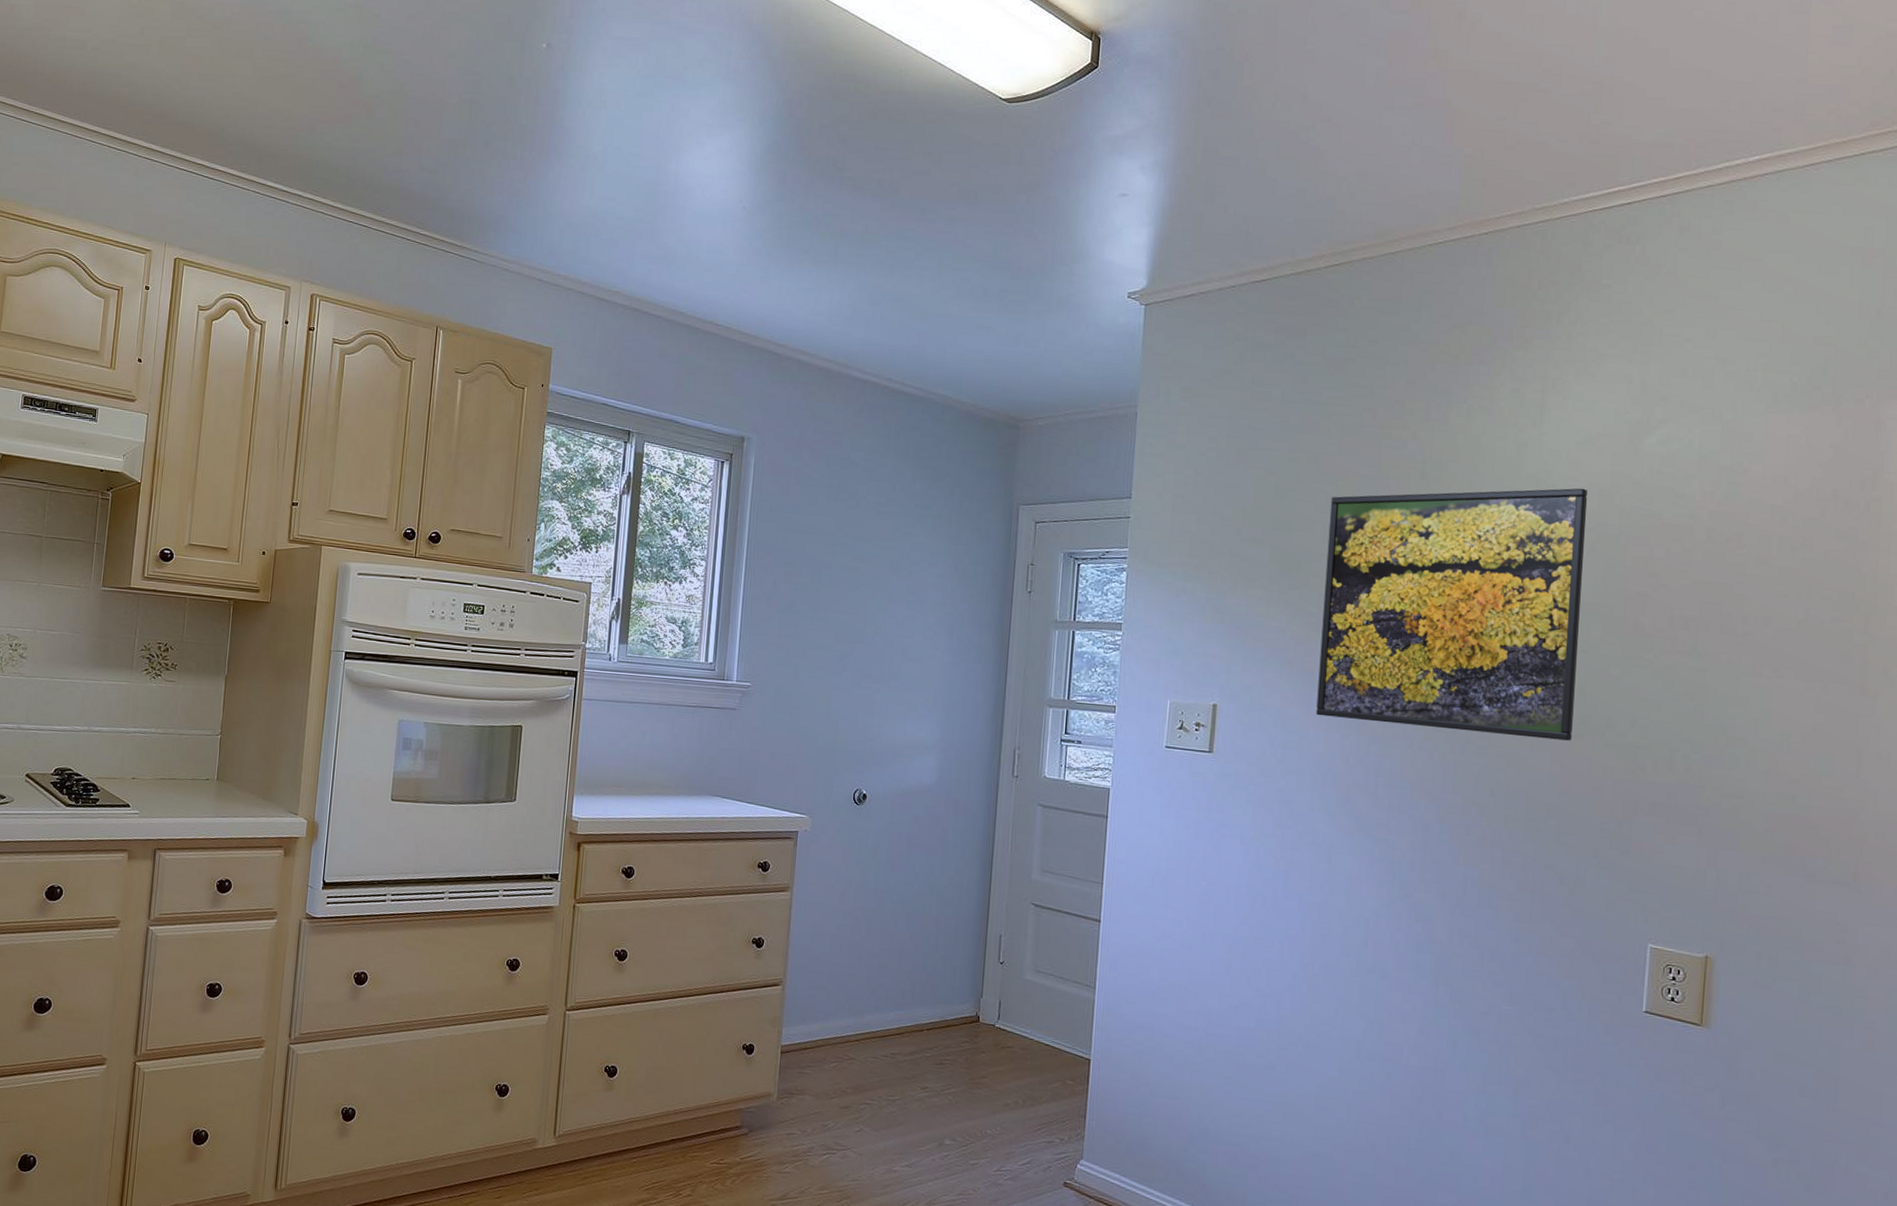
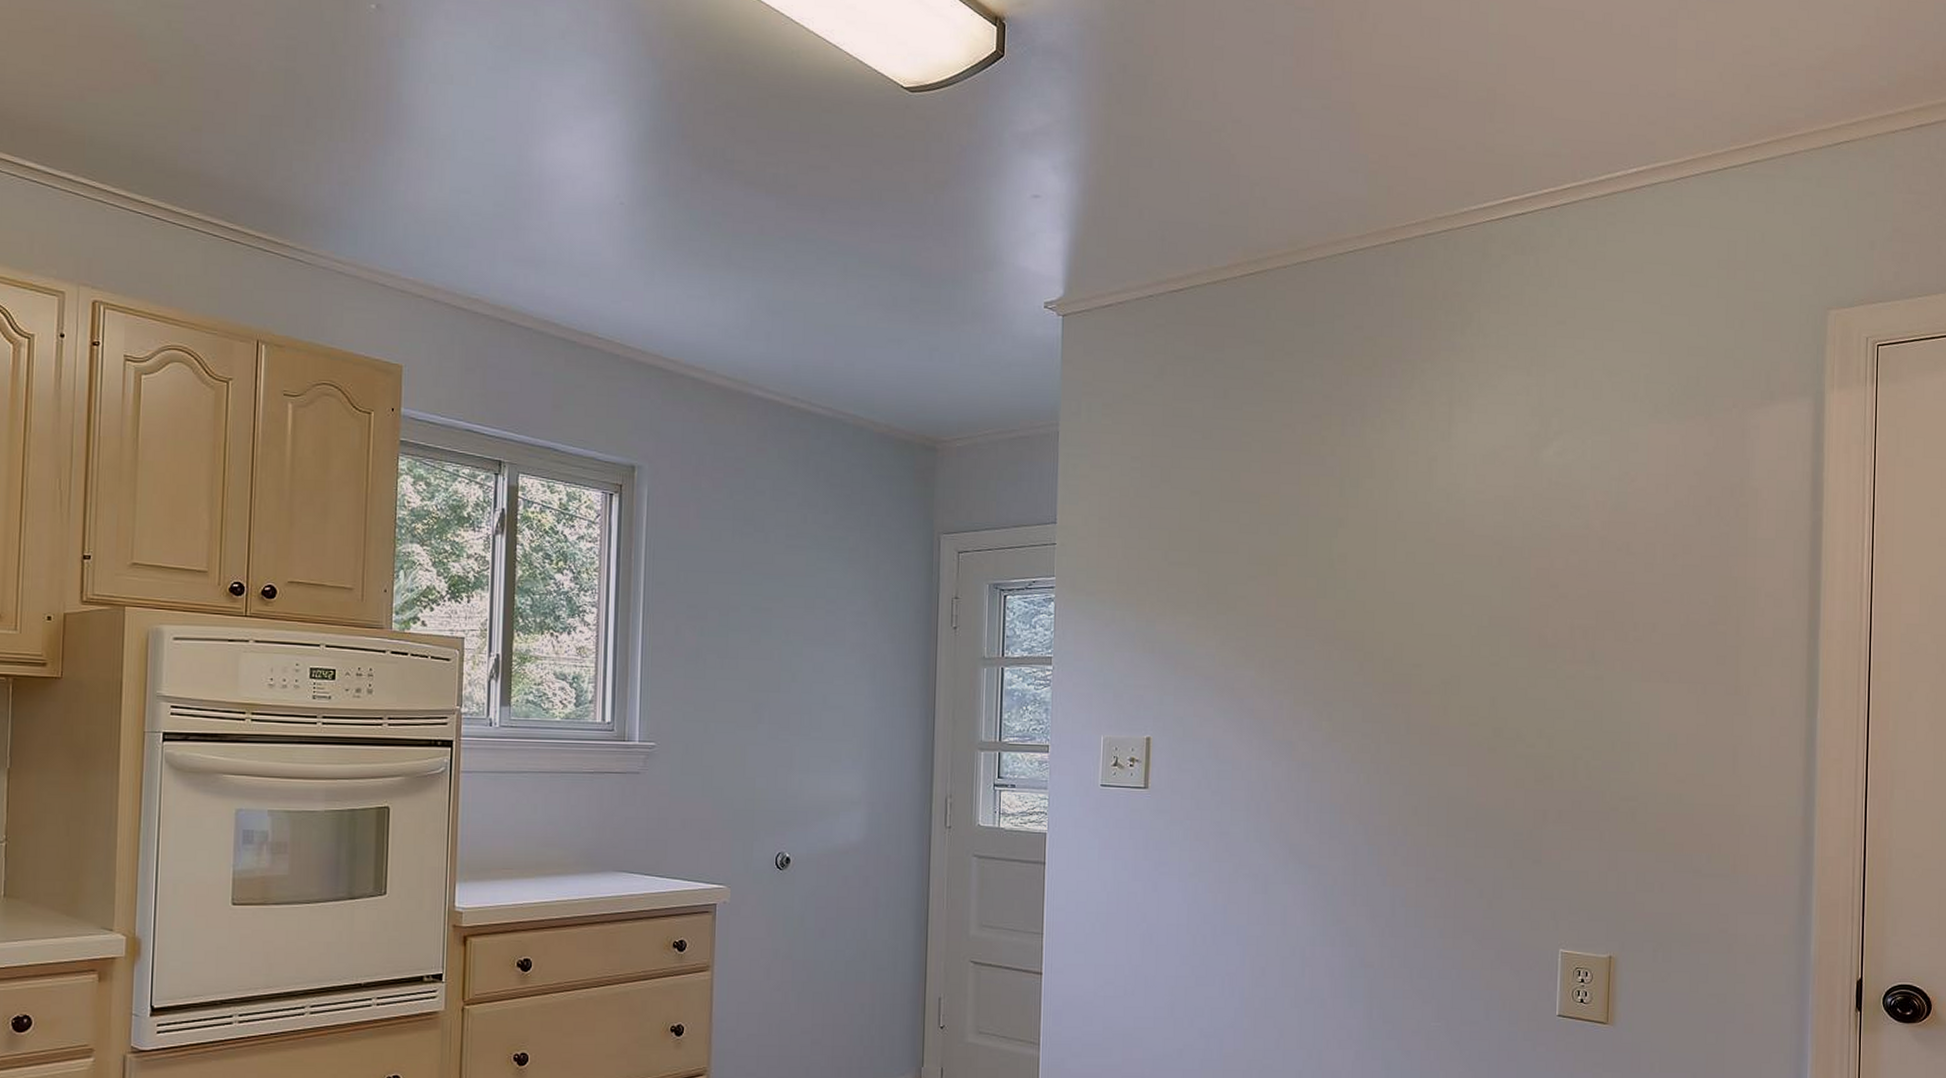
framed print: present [1316,488,1588,741] -> none [1247,501,1494,755]

